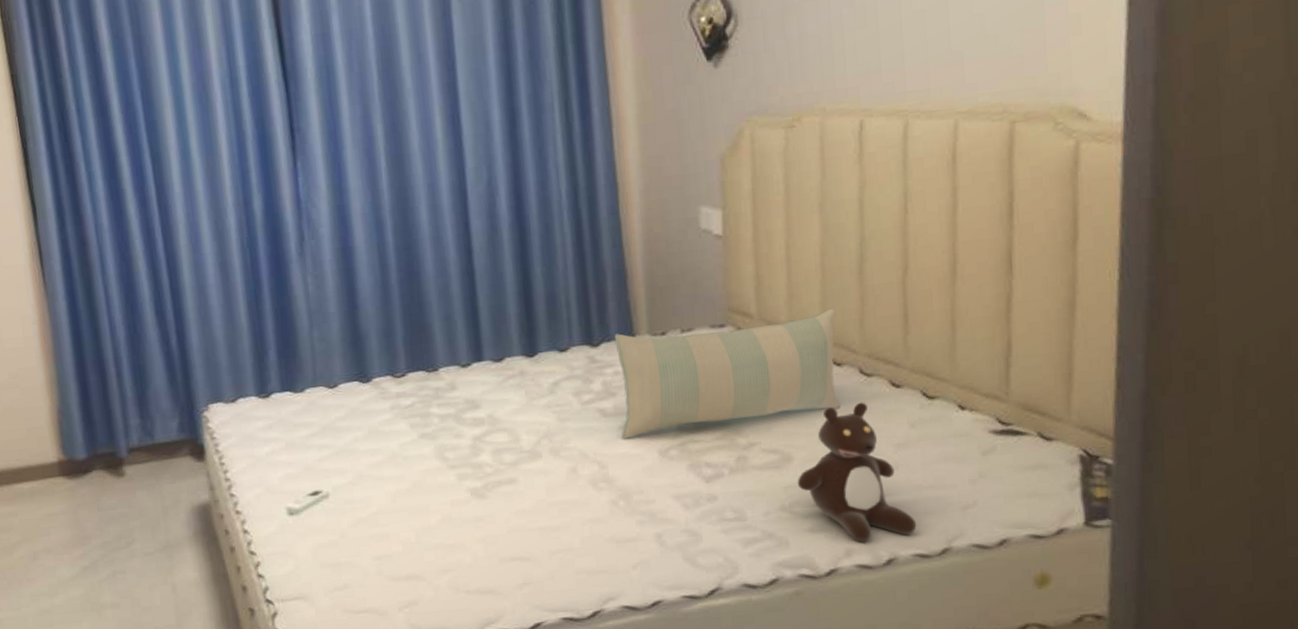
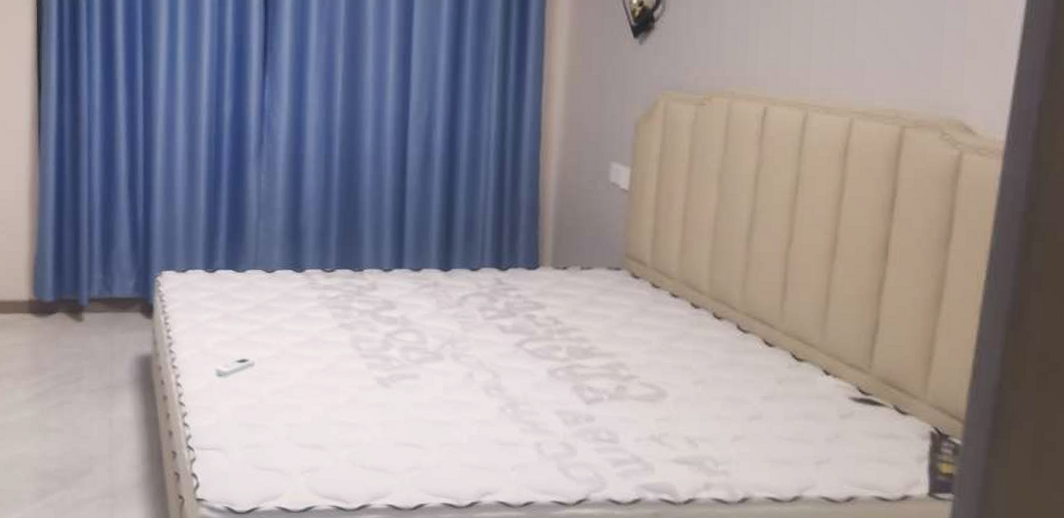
pillow: present [614,308,840,439] -> none [516,262,722,358]
stuffed animal: present [797,402,917,542] -> none [668,354,773,479]

